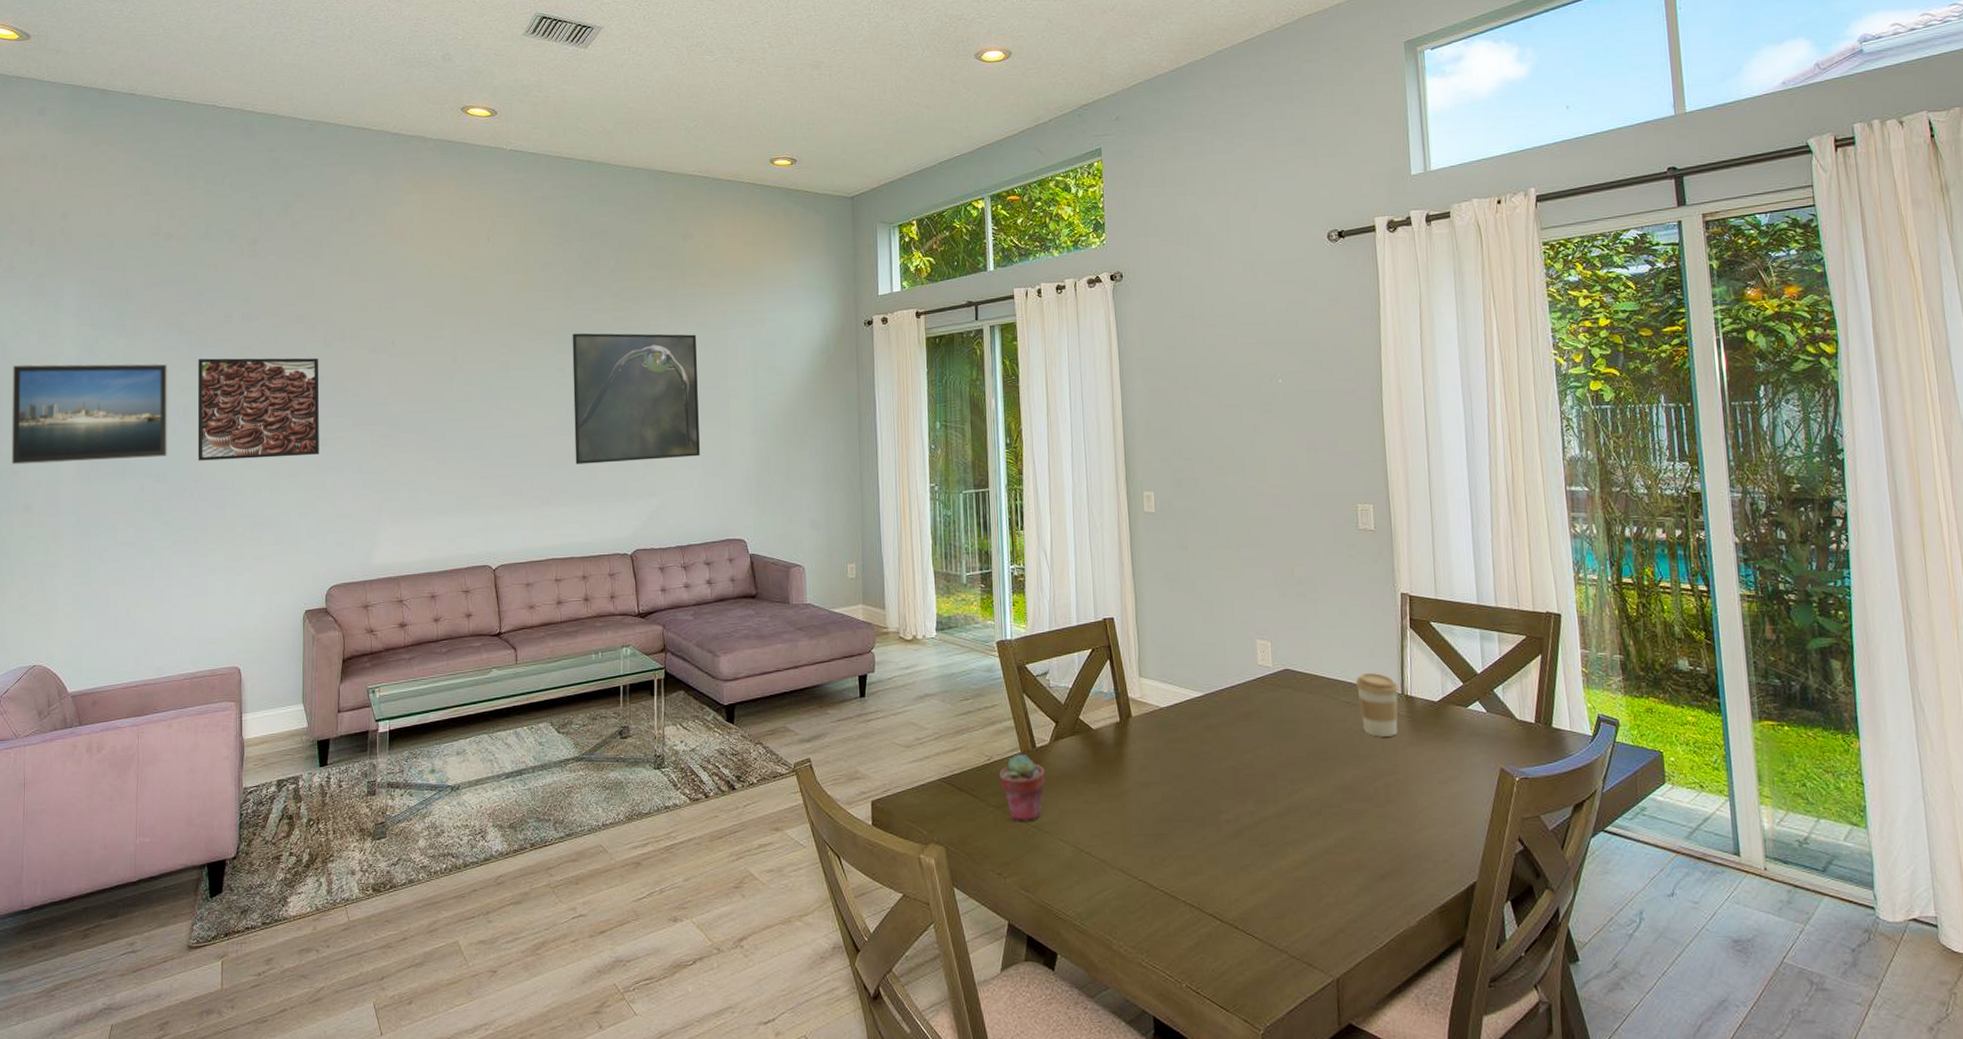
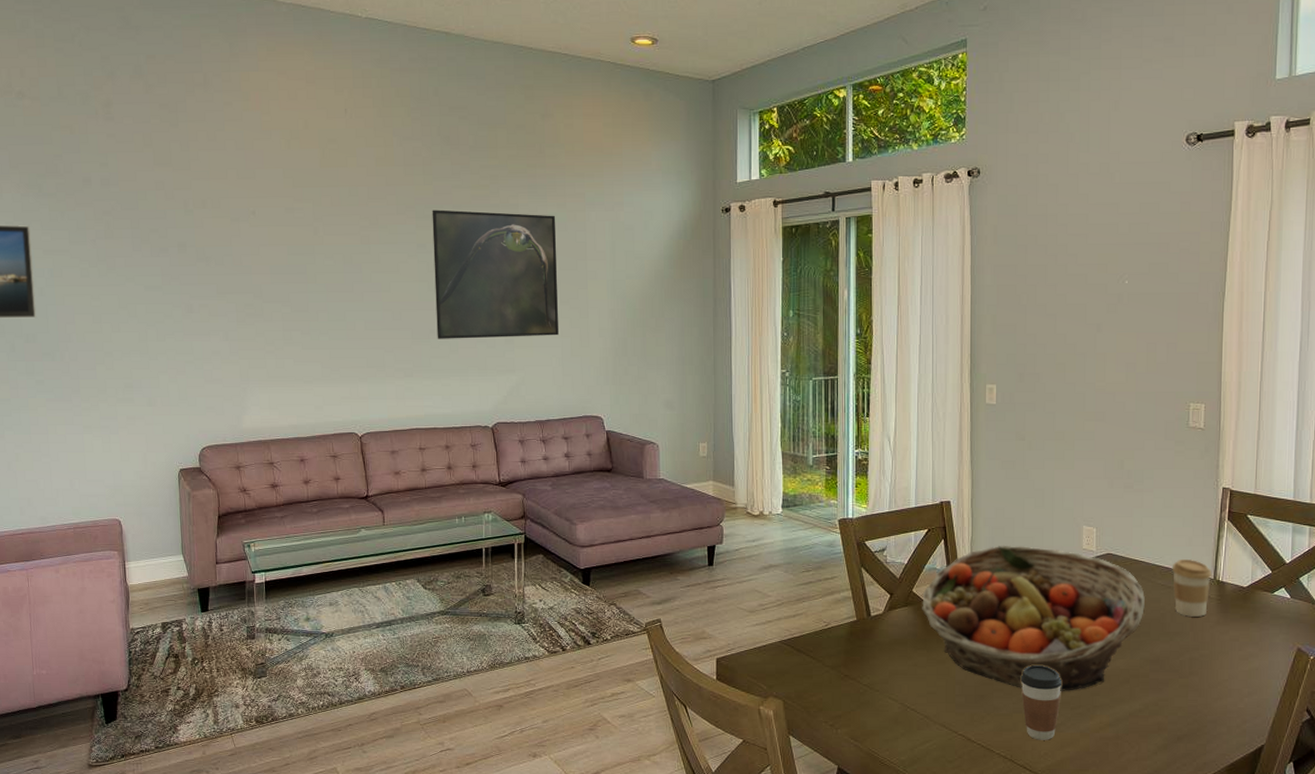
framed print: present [197,358,319,461] -> none [60,222,186,323]
potted succulent: present [998,754,1046,822] -> none [835,621,879,681]
fruit basket: none [1089,663,1331,826] -> present [921,545,1145,691]
coffee cup: none [1202,797,1249,884] -> present [1020,665,1063,740]

